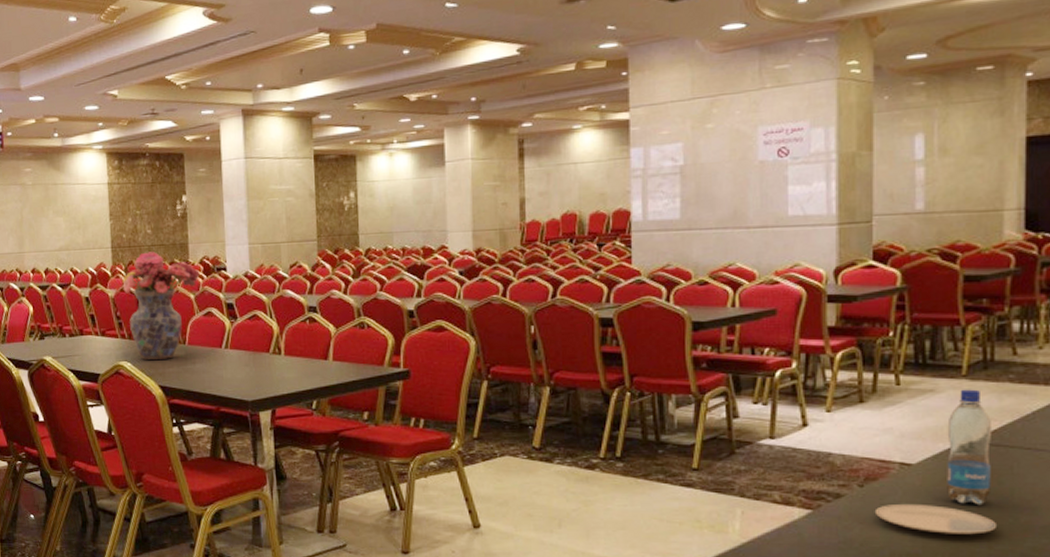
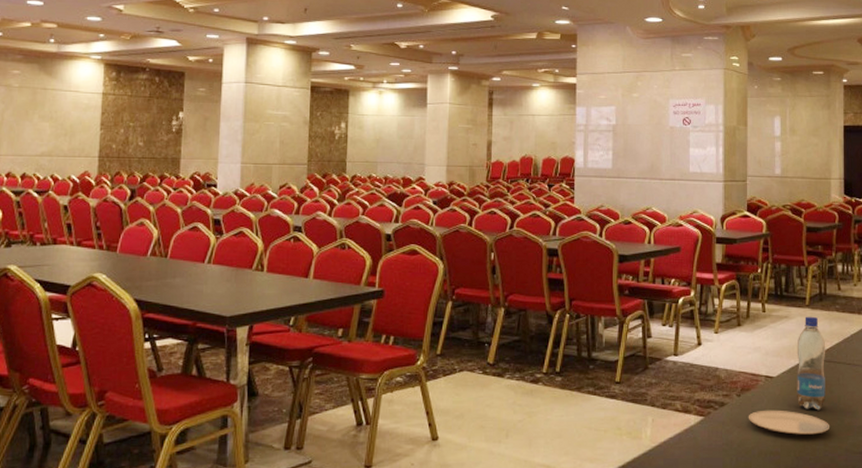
flower arrangement: present [122,251,200,361] -> none [106,164,189,273]

